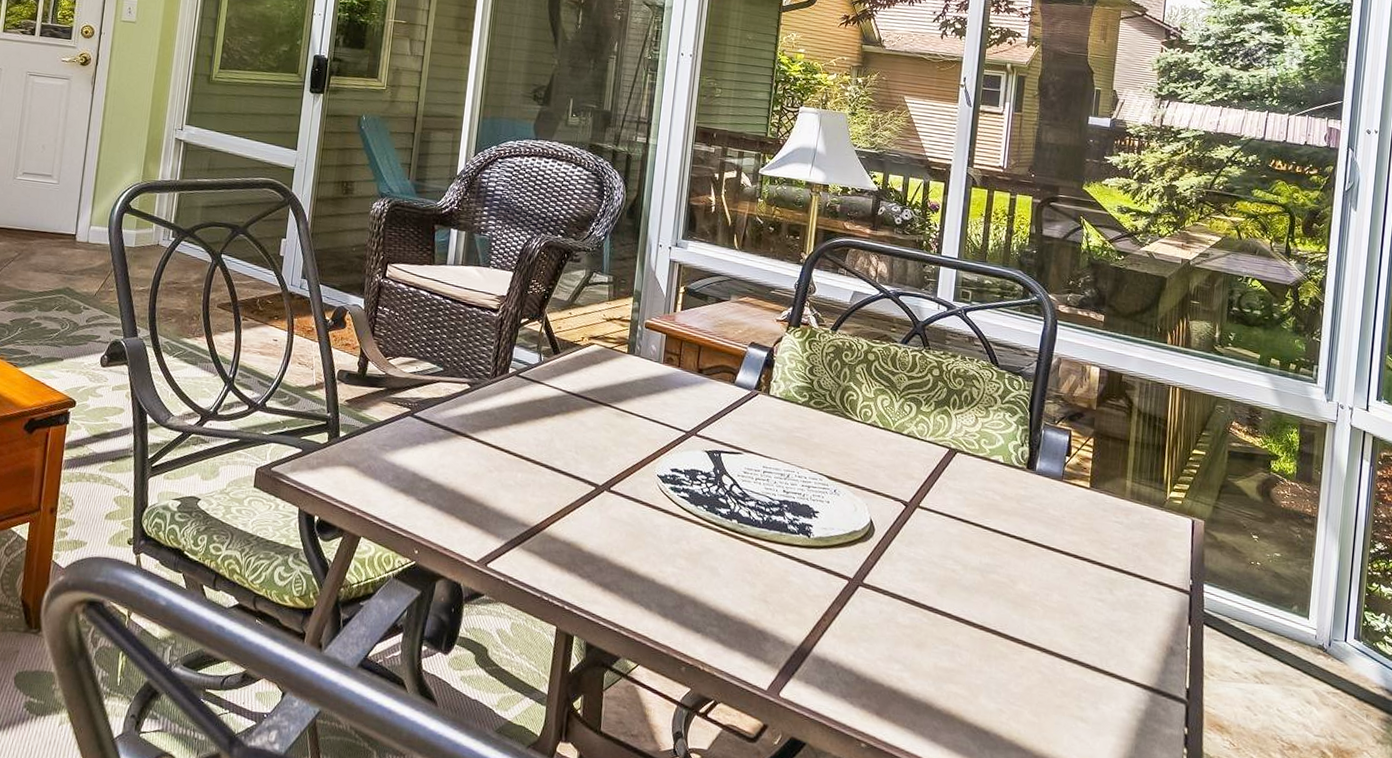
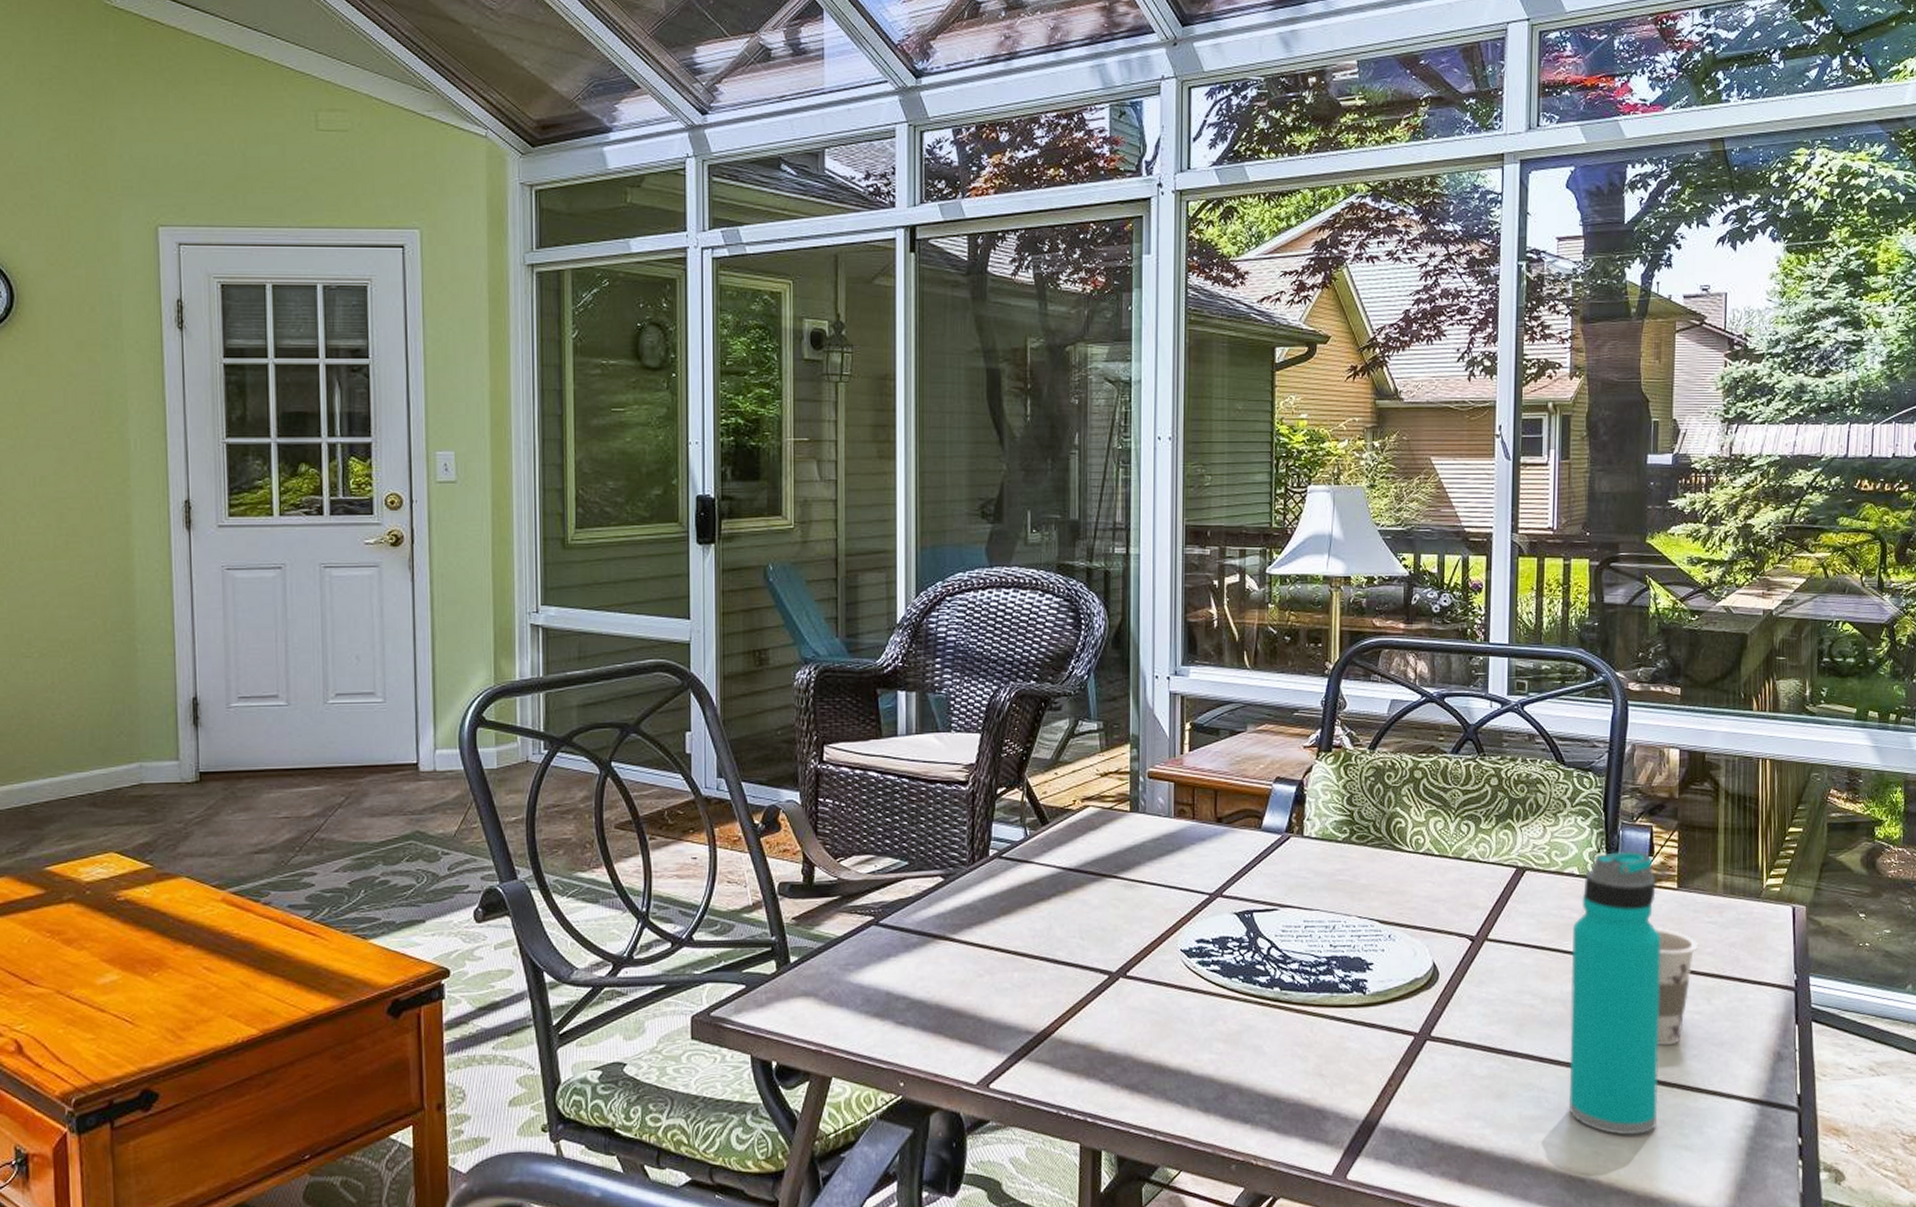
water bottle: none [979,448,1072,701] -> present [1569,850,1661,1135]
cup: none [1062,519,1105,626] -> present [1655,927,1698,1046]

